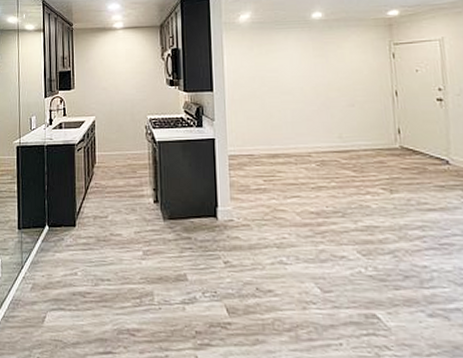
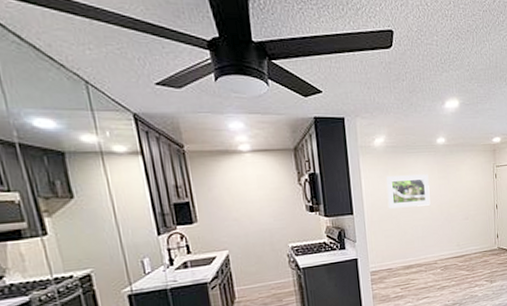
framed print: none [251,52,303,88] -> present [386,174,431,209]

